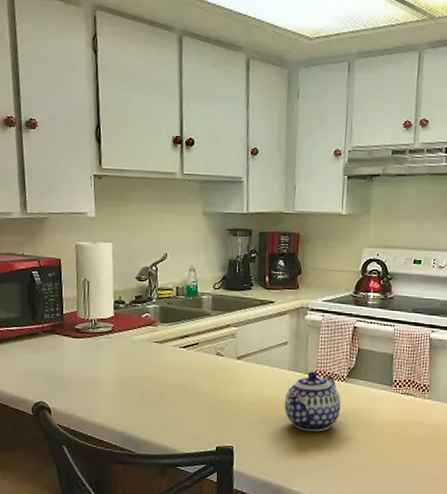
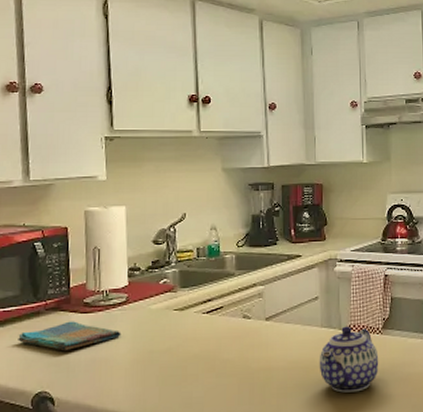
dish towel: none [20,344,108,369] -> present [18,321,121,350]

